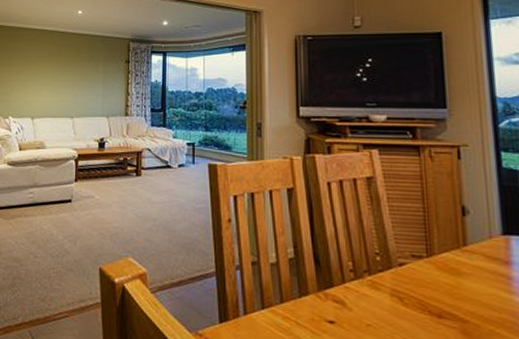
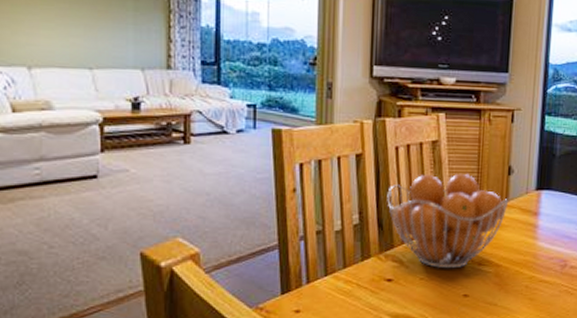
fruit basket: none [322,211,468,319] -> present [387,173,509,269]

